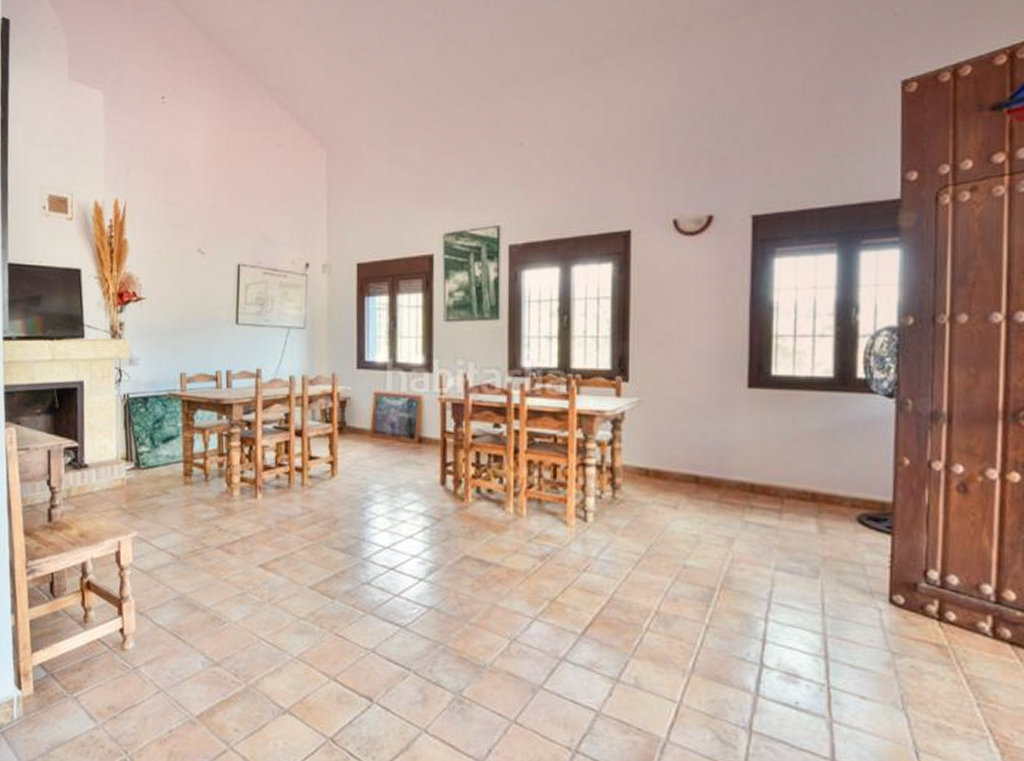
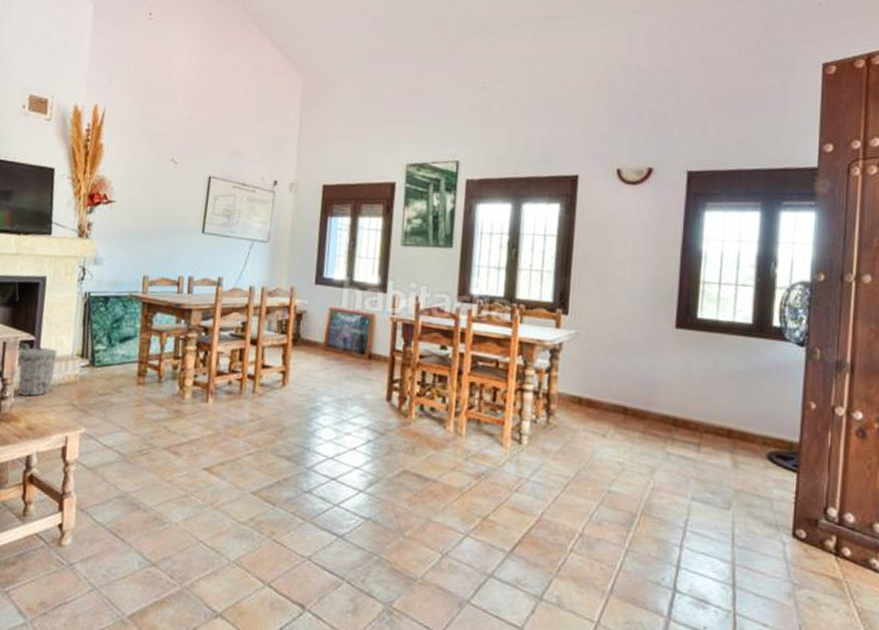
trash can: none [65,453,102,503] -> present [18,347,57,397]

